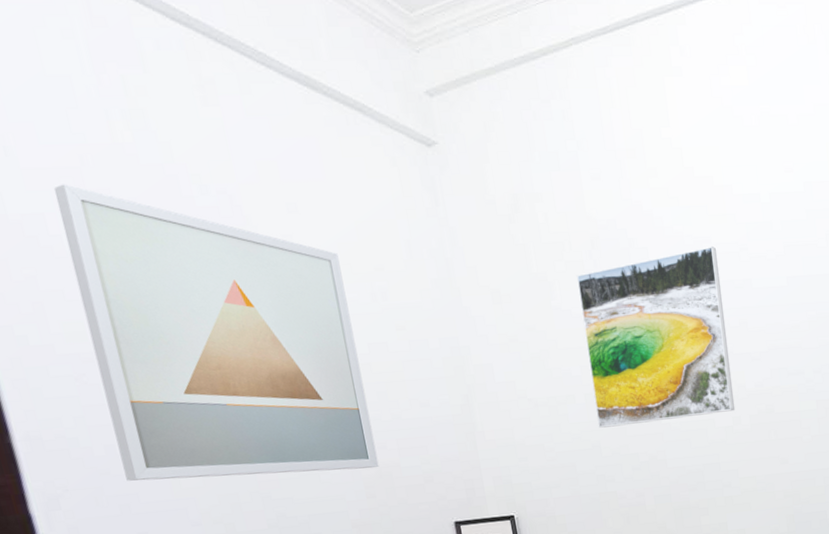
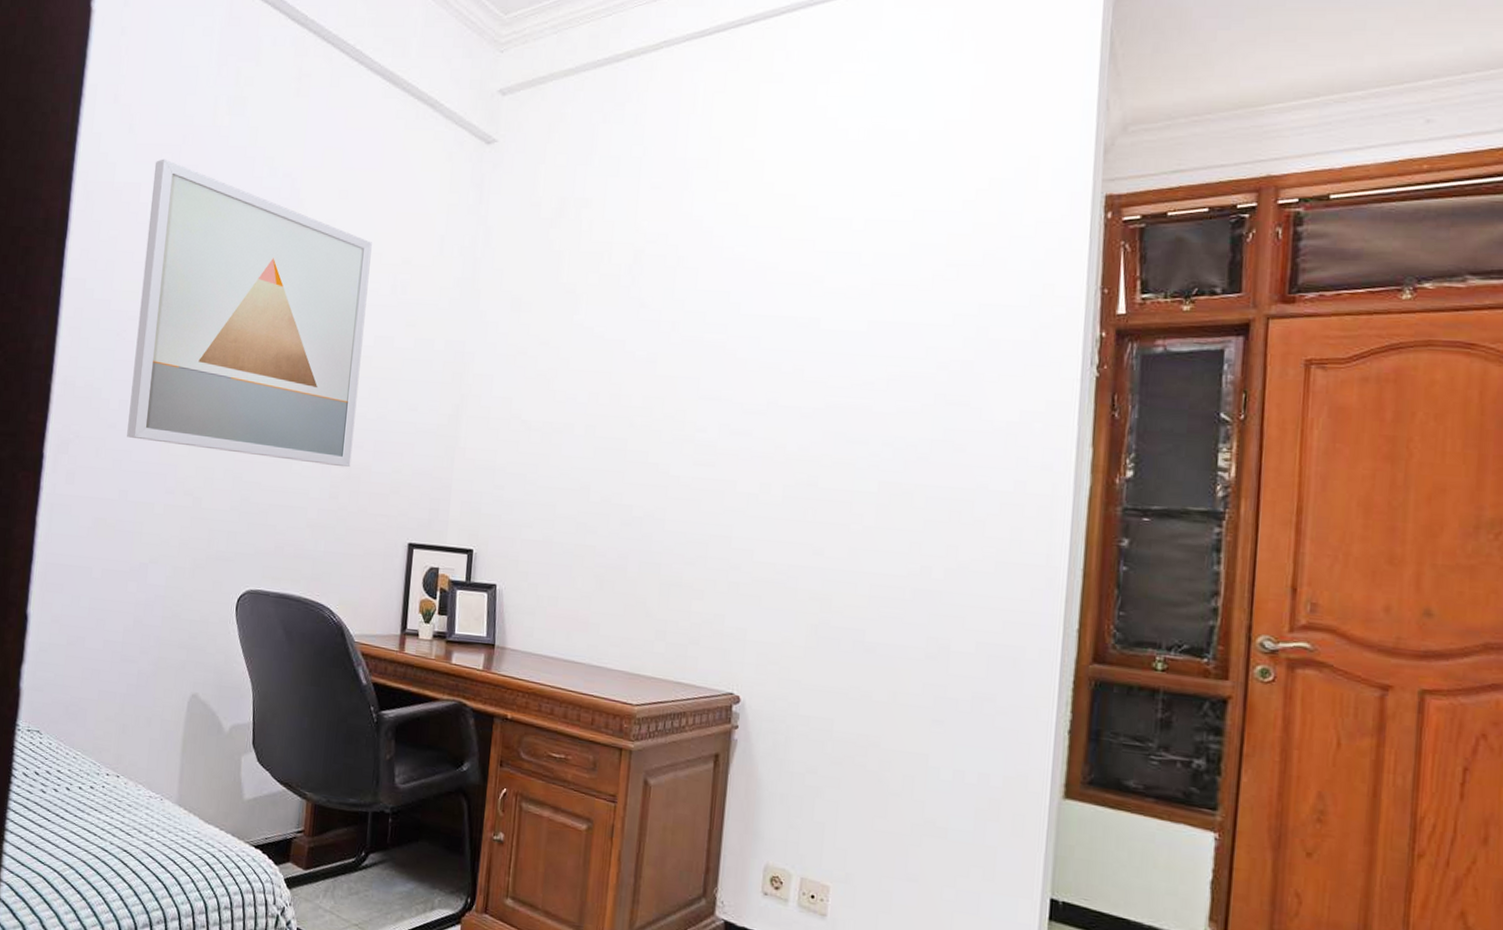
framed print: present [576,246,736,428] -> none [592,274,782,476]

